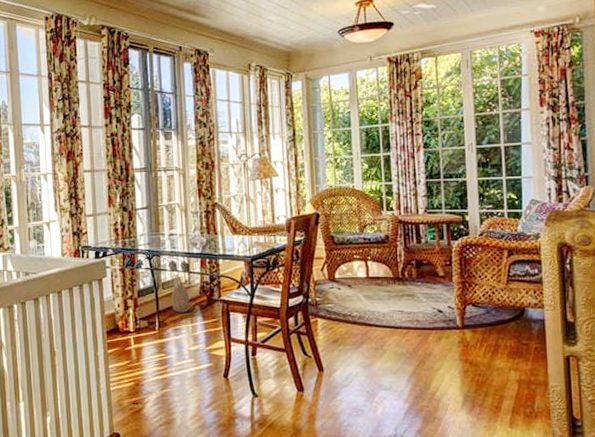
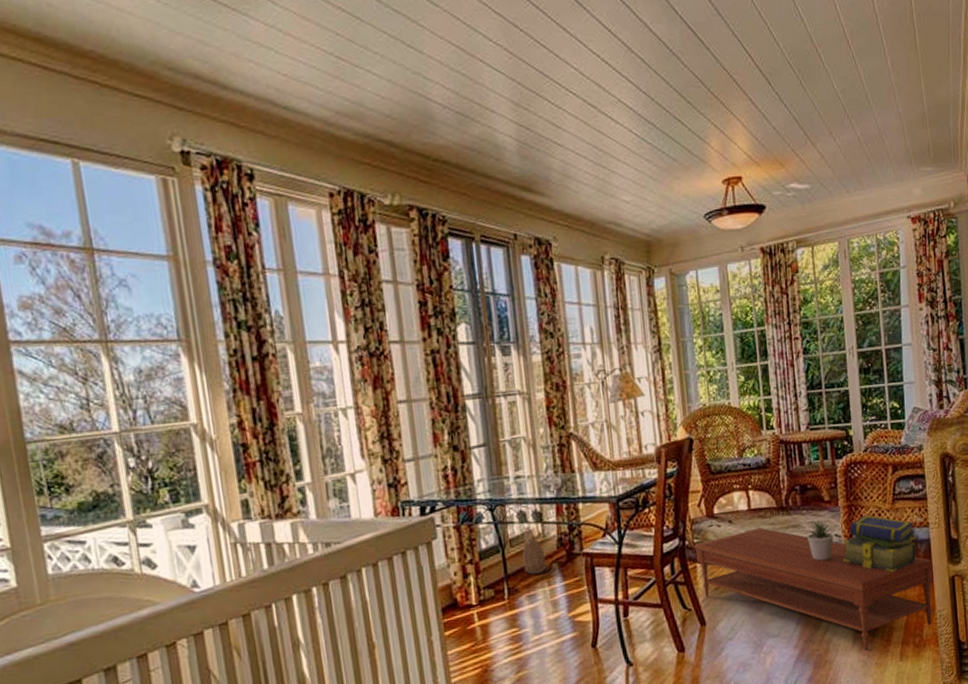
coffee table: none [315,293,550,413] -> present [693,527,936,651]
potted plant: none [421,291,448,328] -> present [807,519,834,561]
stack of books: none [455,291,530,346] -> present [842,514,917,573]

